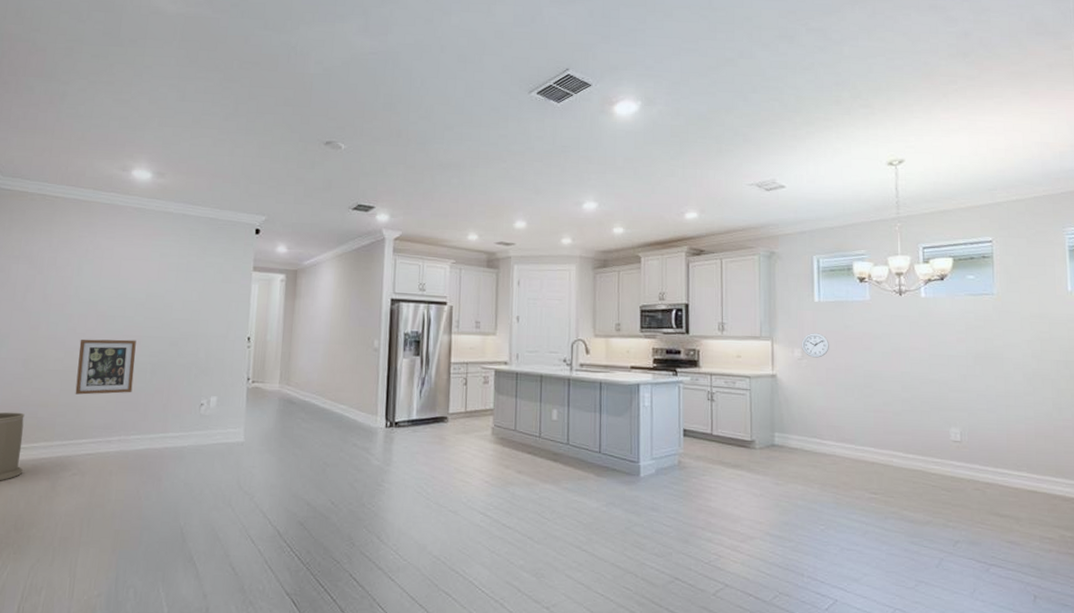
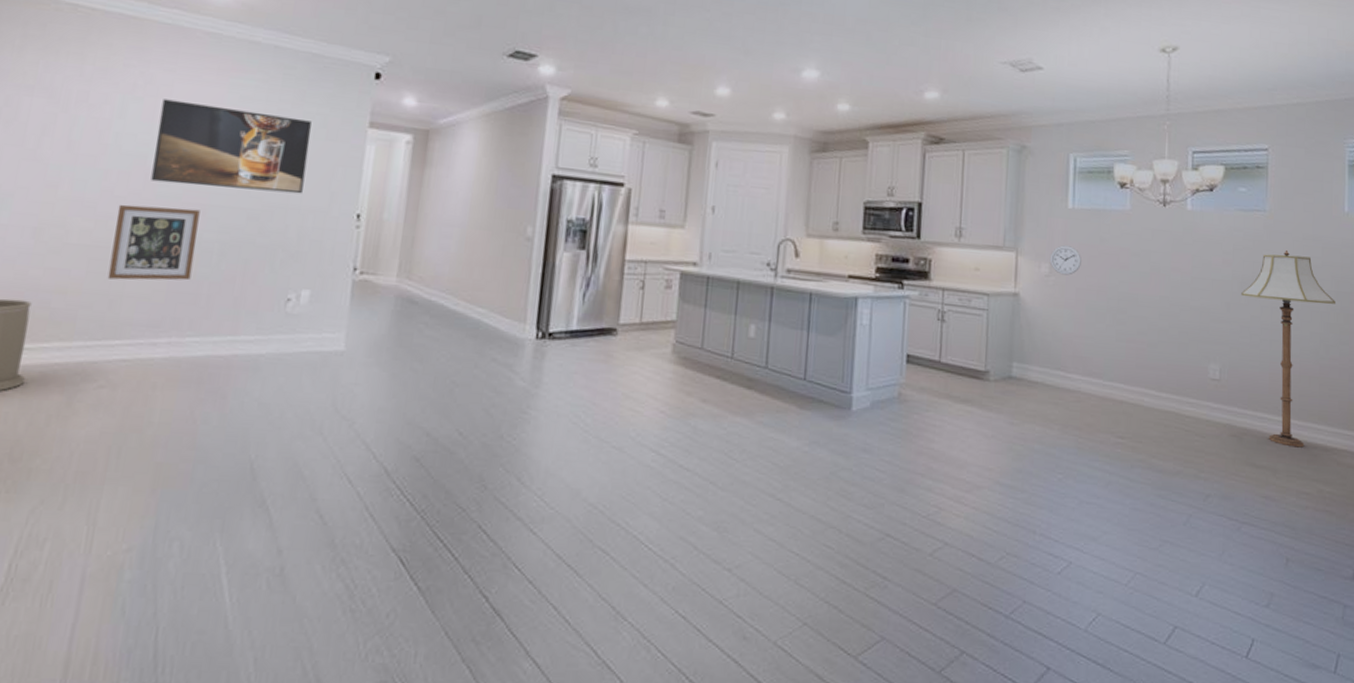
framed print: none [101,259,212,324] -> present [150,99,312,194]
floor lamp: none [976,326,1065,498] -> present [1241,249,1335,448]

